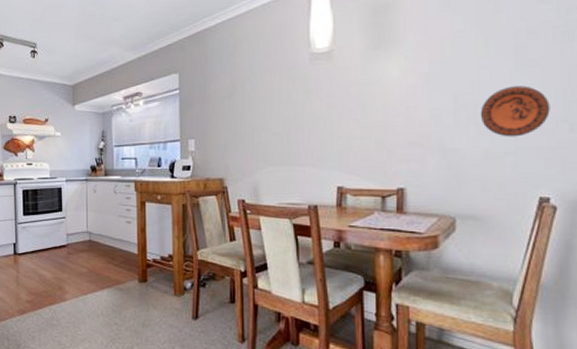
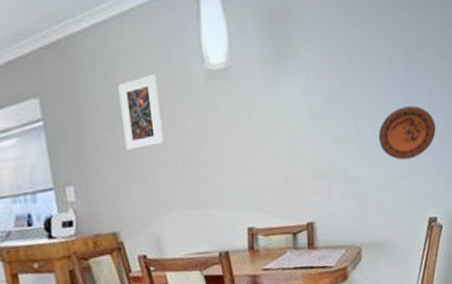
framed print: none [238,57,270,115] -> present [118,74,164,152]

